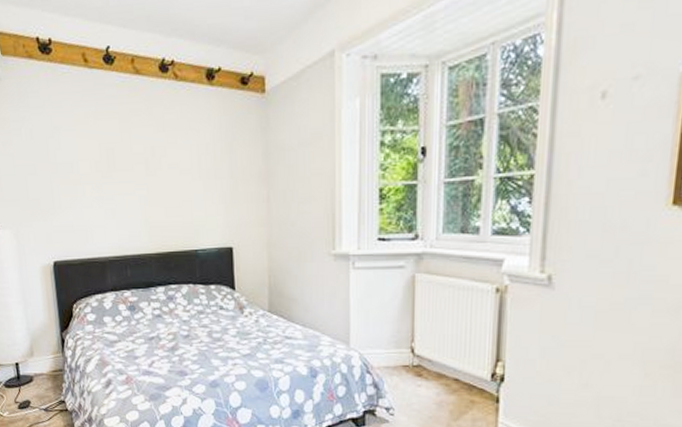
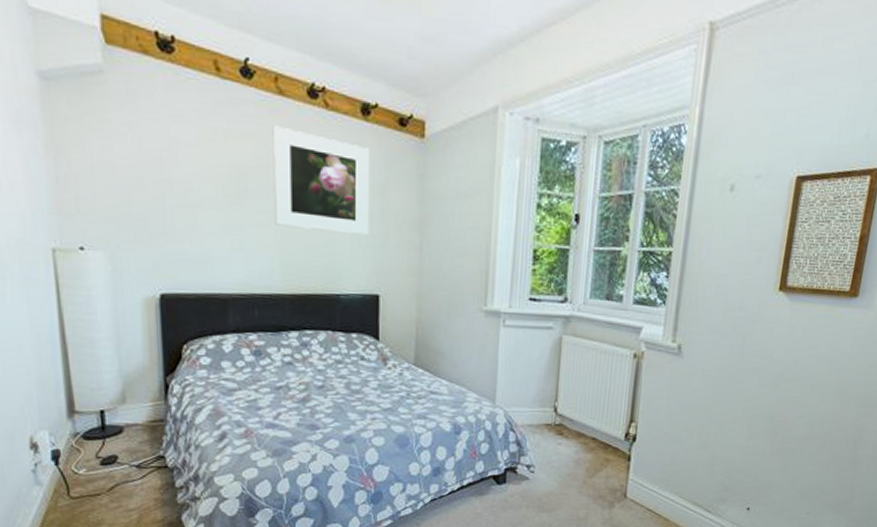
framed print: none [132,102,219,193] -> present [272,125,369,235]

